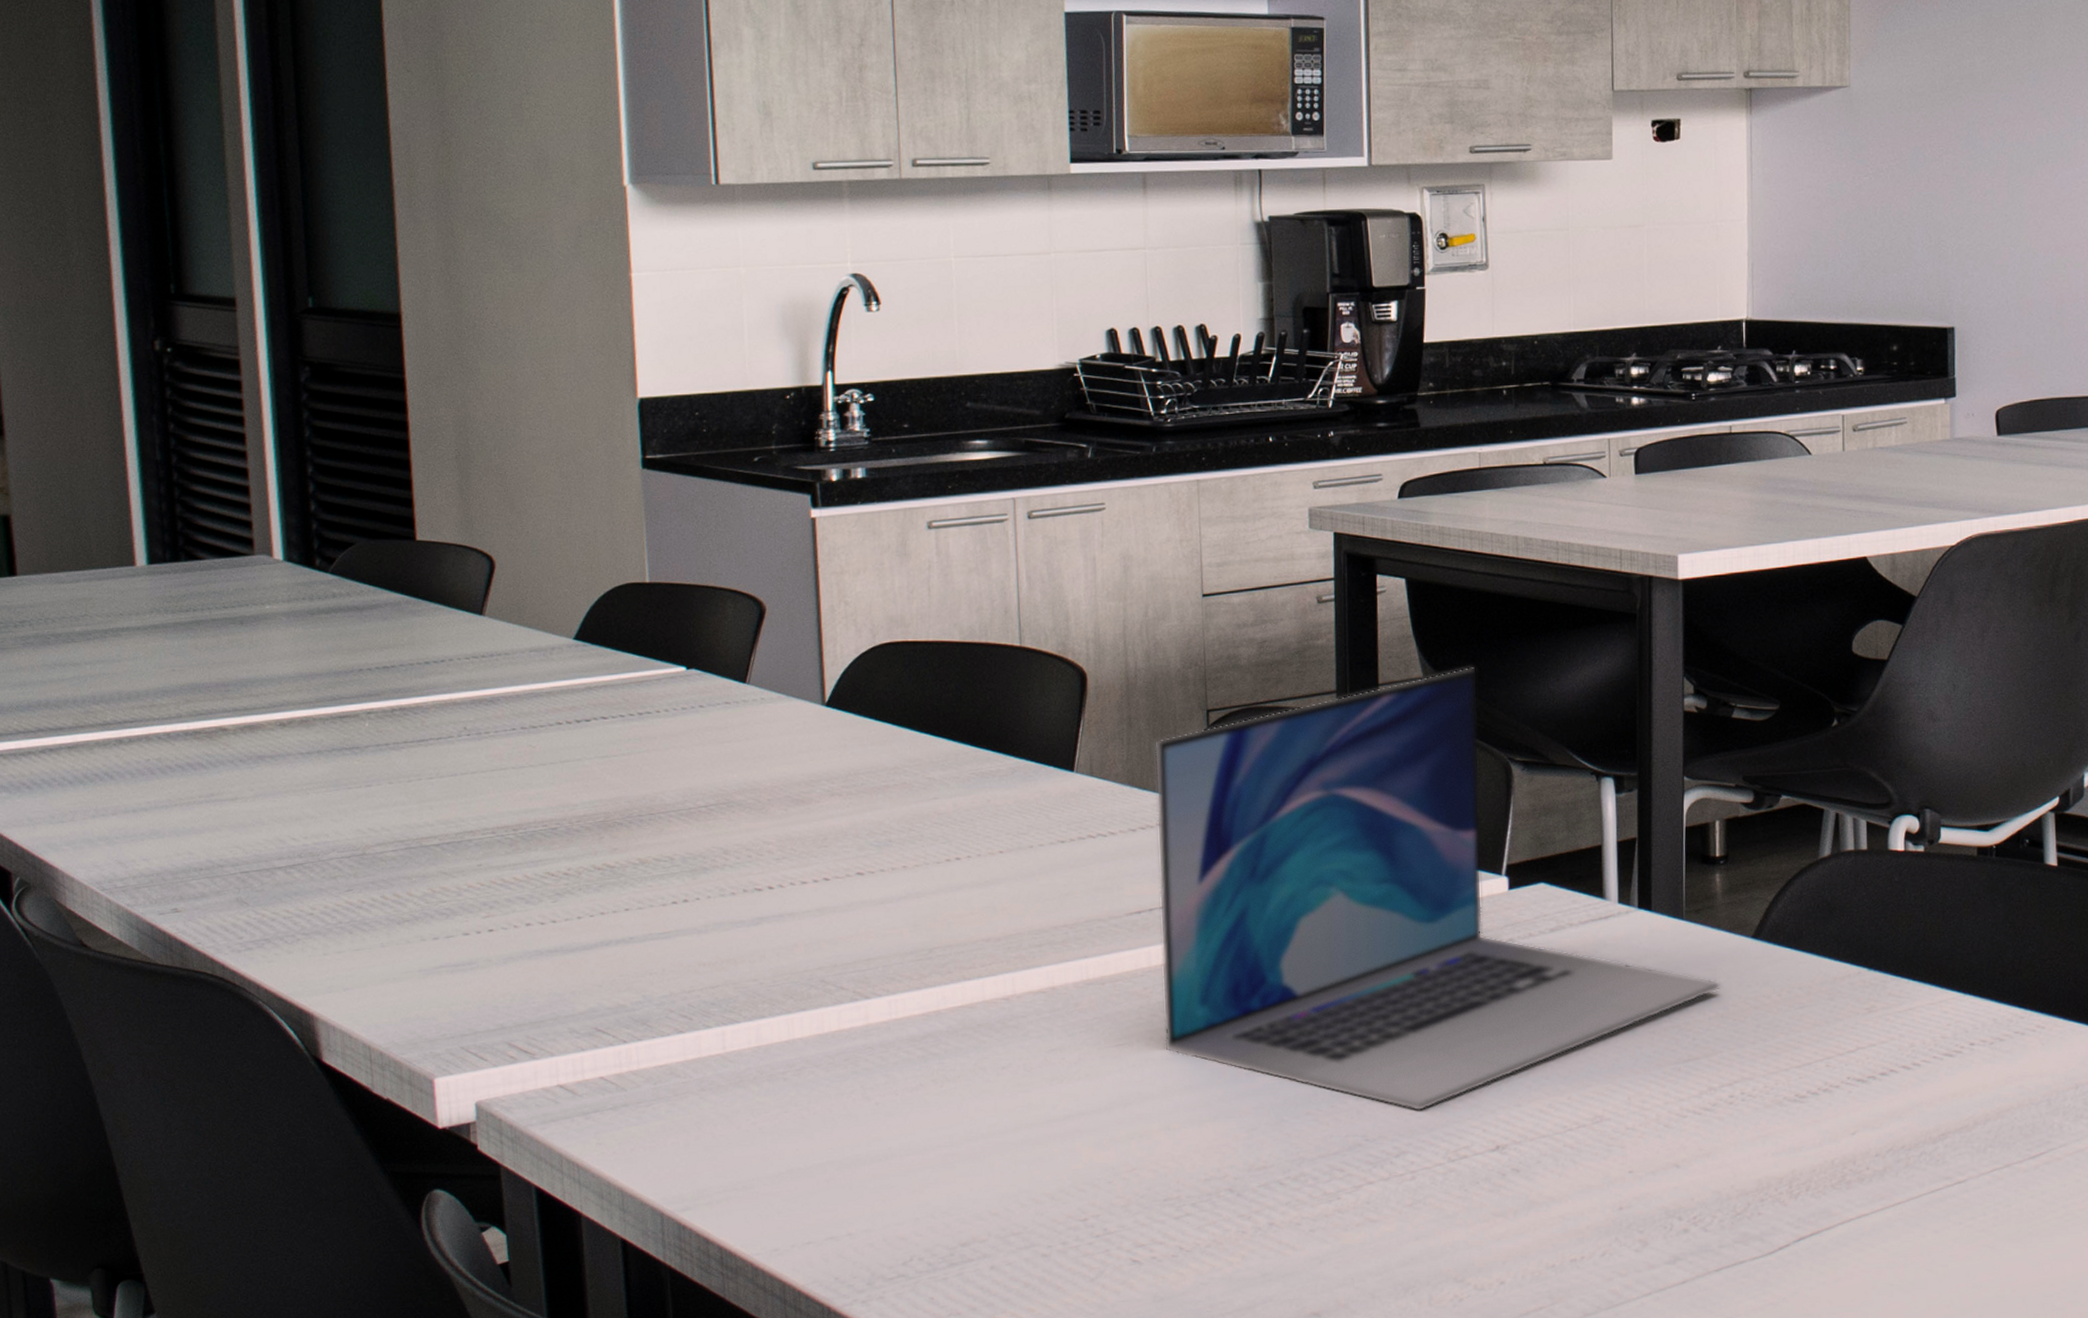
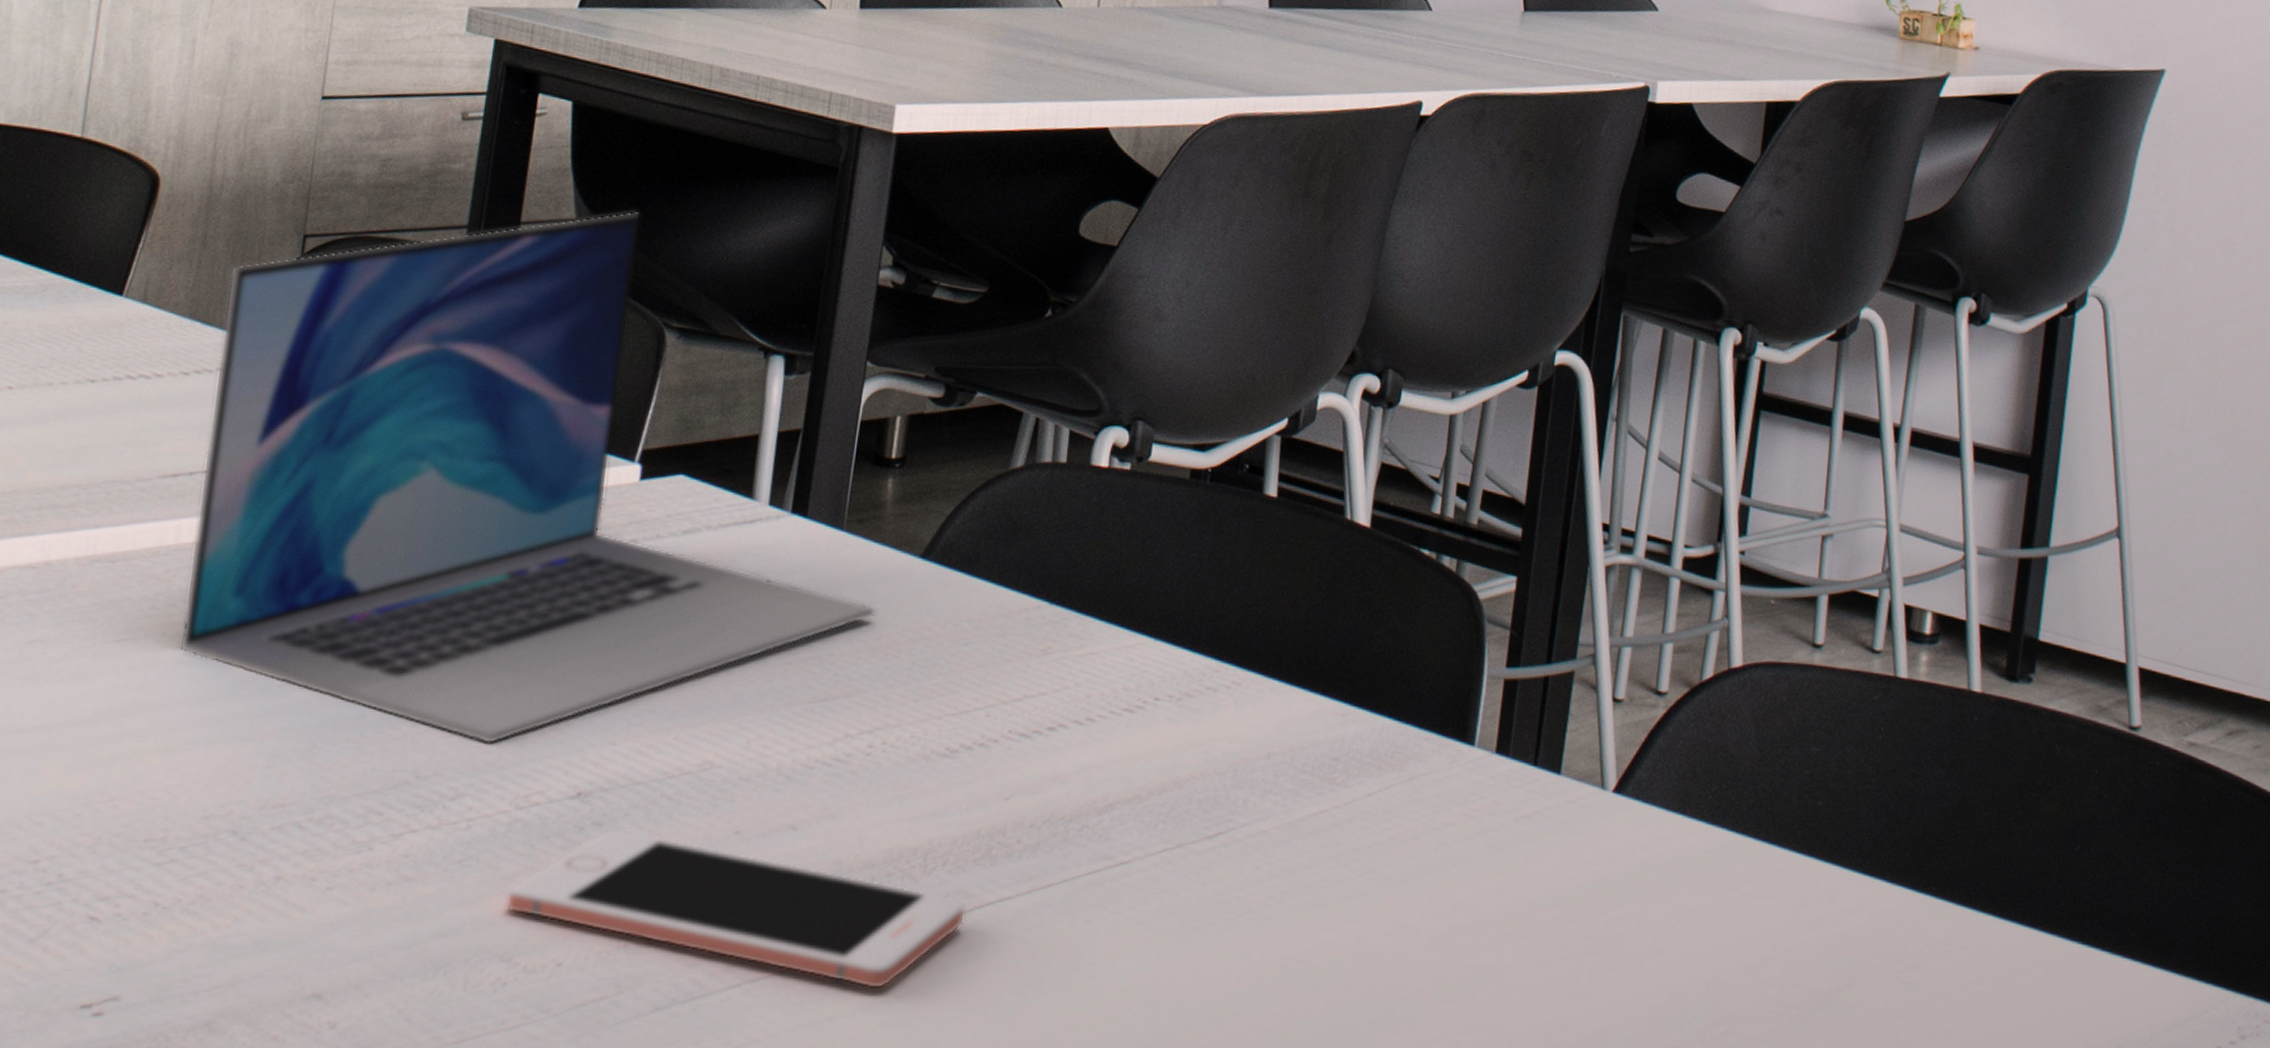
cell phone: none [1452,1173,1831,1293] -> present [505,828,966,990]

